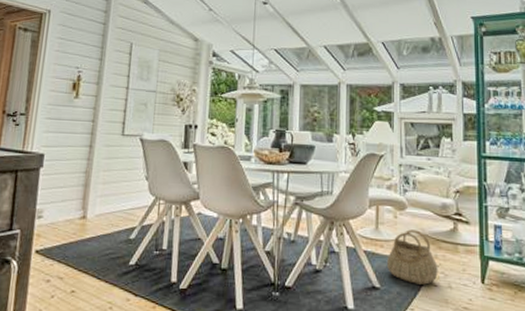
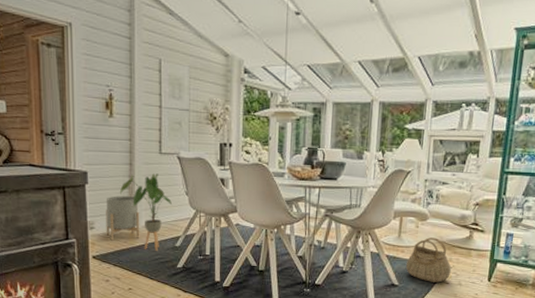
planter: none [54,180,94,232] -> present [106,196,140,241]
house plant: none [76,156,130,245] -> present [120,173,172,251]

